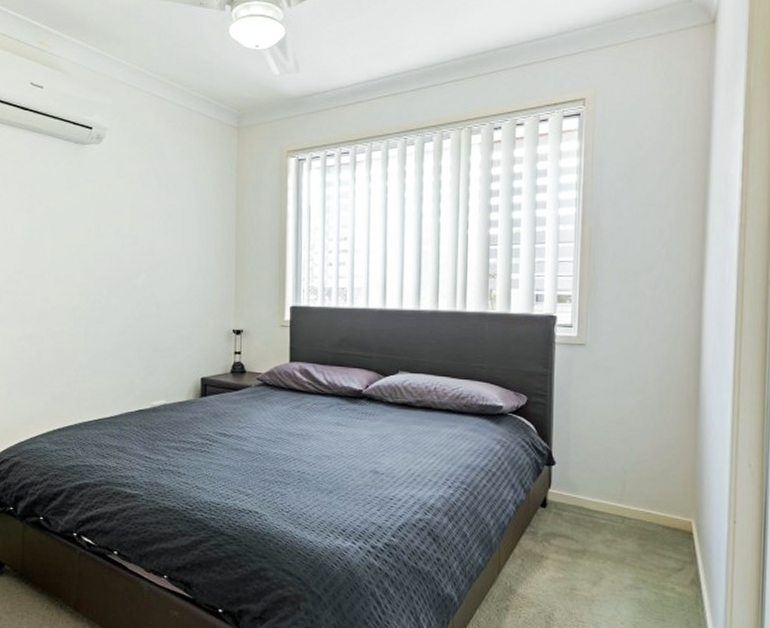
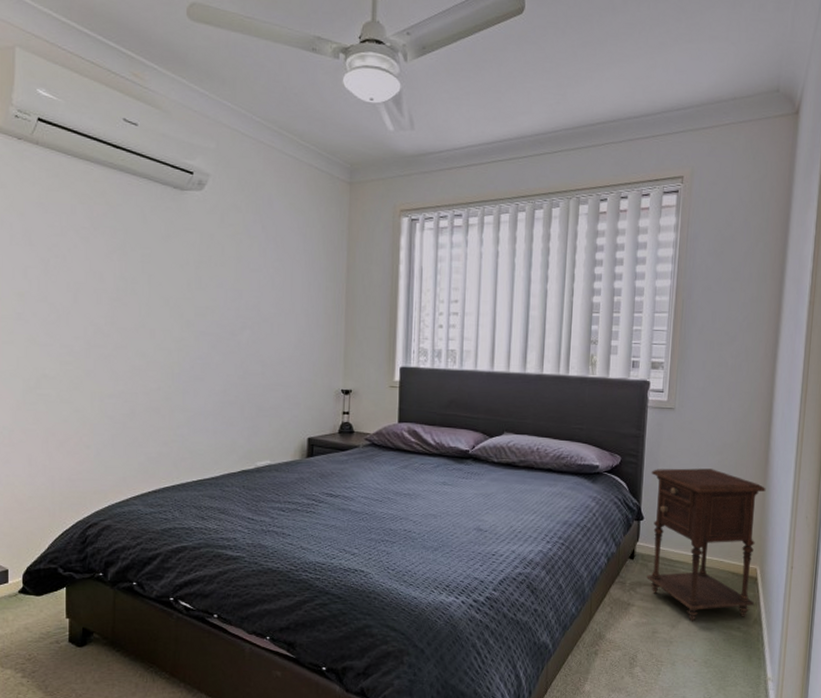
nightstand: none [561,409,698,579] -> present [647,468,766,622]

